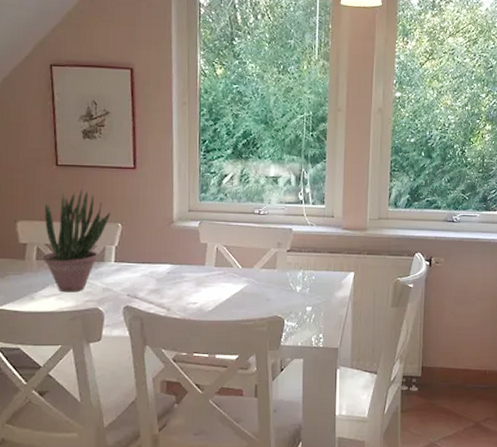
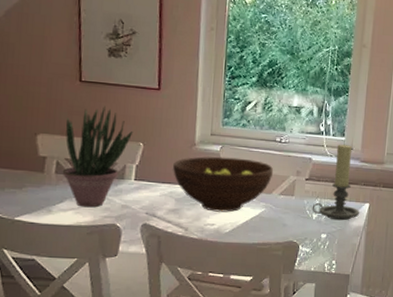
fruit bowl: none [152,233,254,290] -> present [173,156,274,213]
candle holder: none [295,211,345,292] -> present [312,144,360,221]

